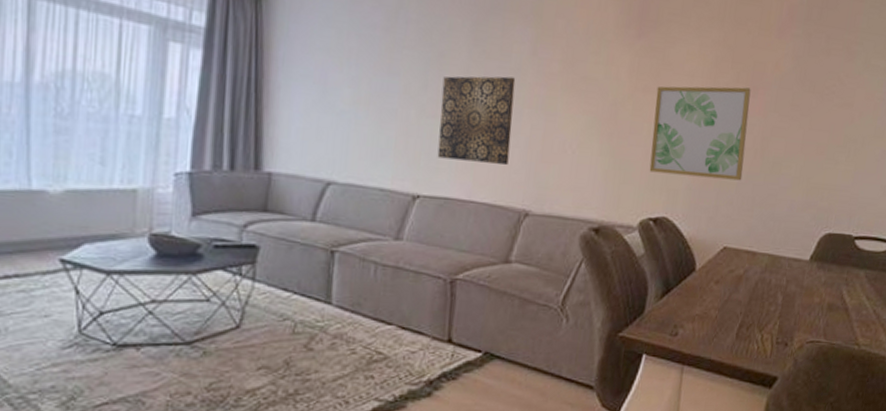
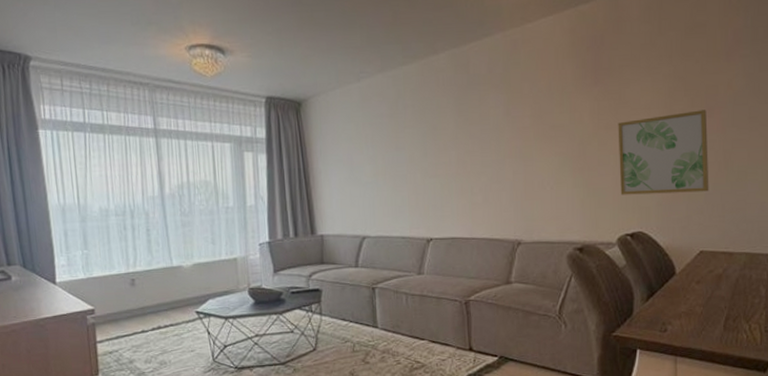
wall art: present [437,76,516,165] -> none [438,136,498,208]

